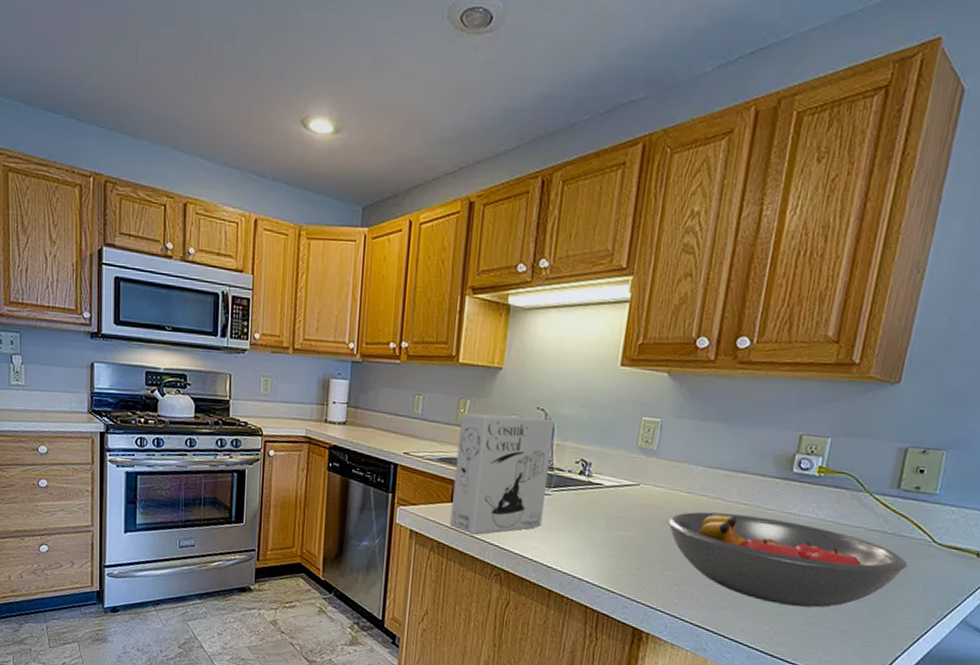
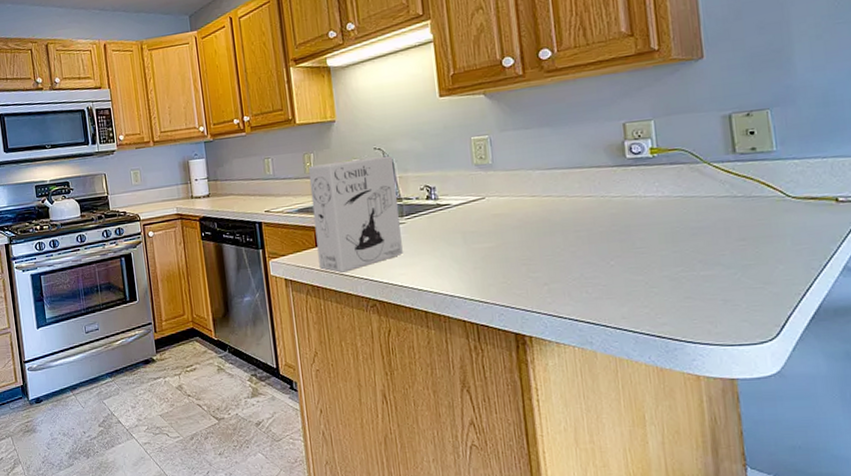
fruit bowl: present [667,511,908,608] -> none [519,204,768,285]

